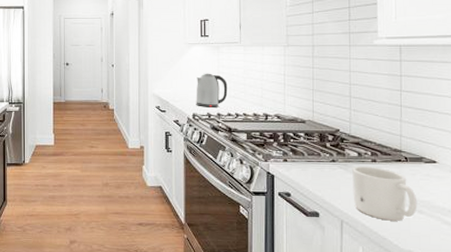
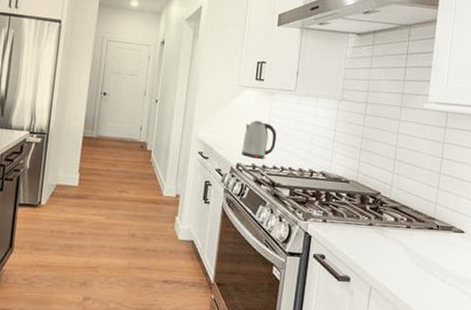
mug: present [352,165,417,221] -> none [384,231,443,289]

